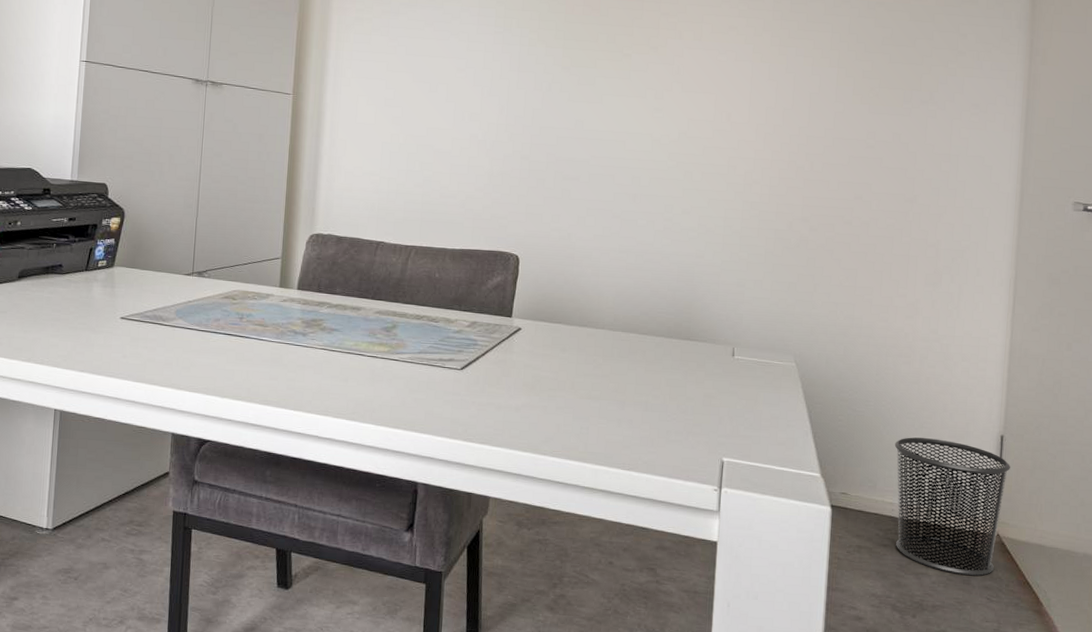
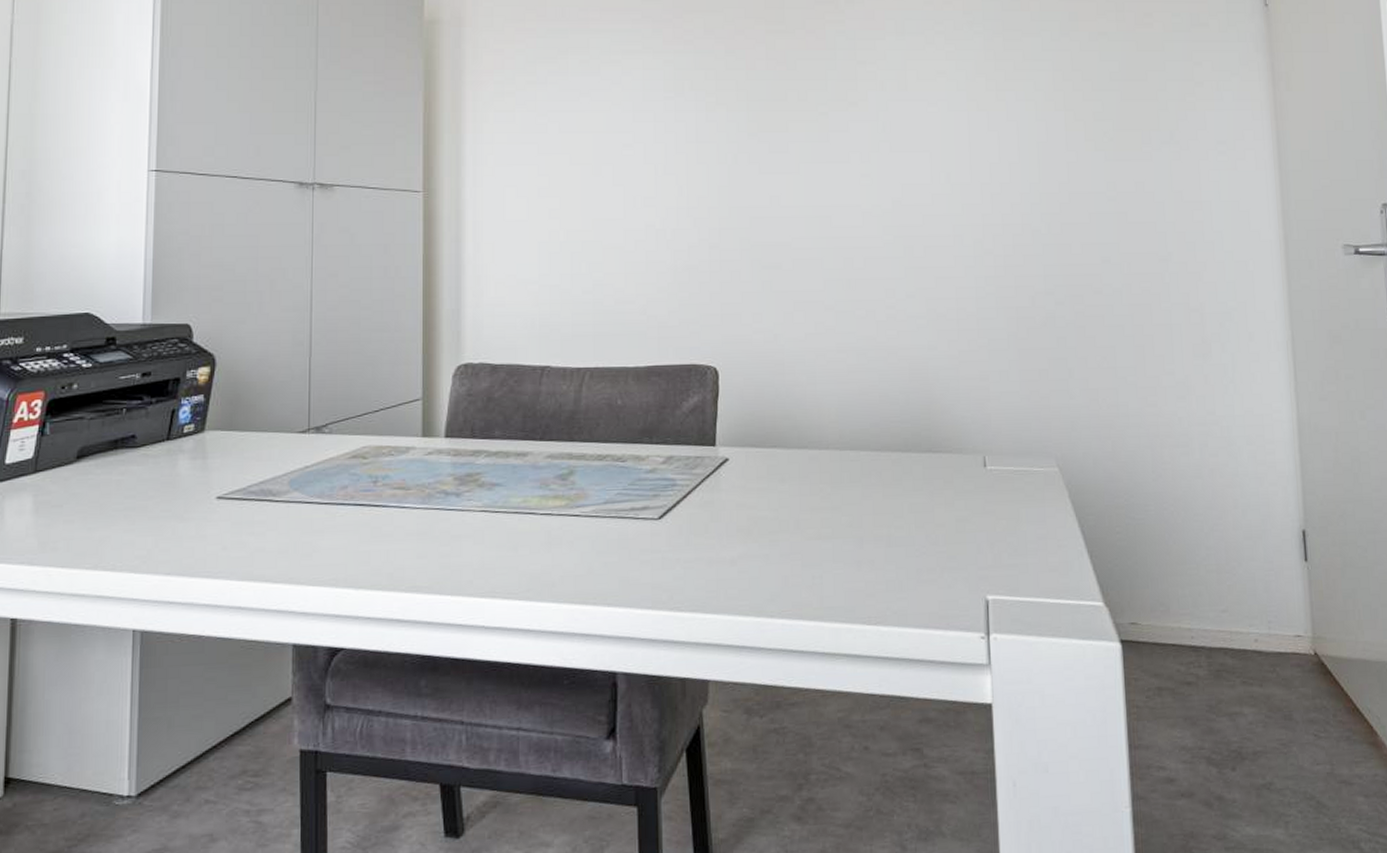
waste bin: present [894,437,1010,576] -> none [1184,543,1318,710]

